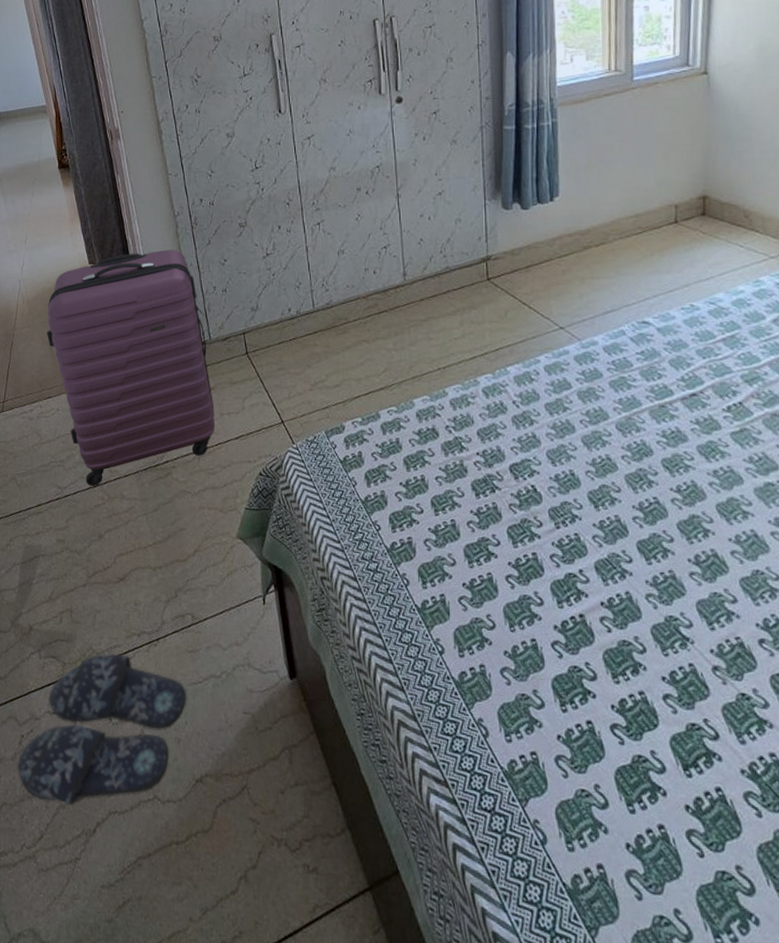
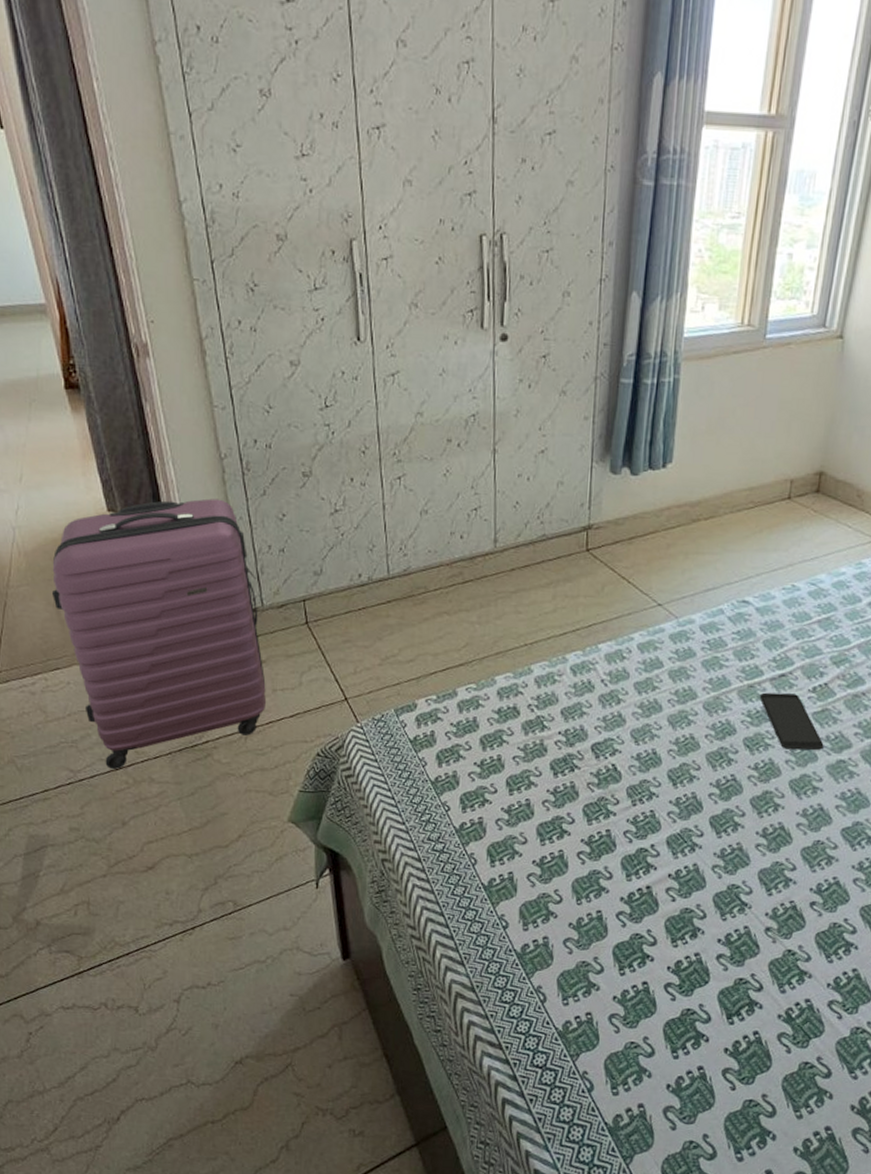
slippers: present [18,653,186,805] -> none [26,944,225,1097]
mobile phone: none [672,412,748,473] -> present [759,692,824,751]

